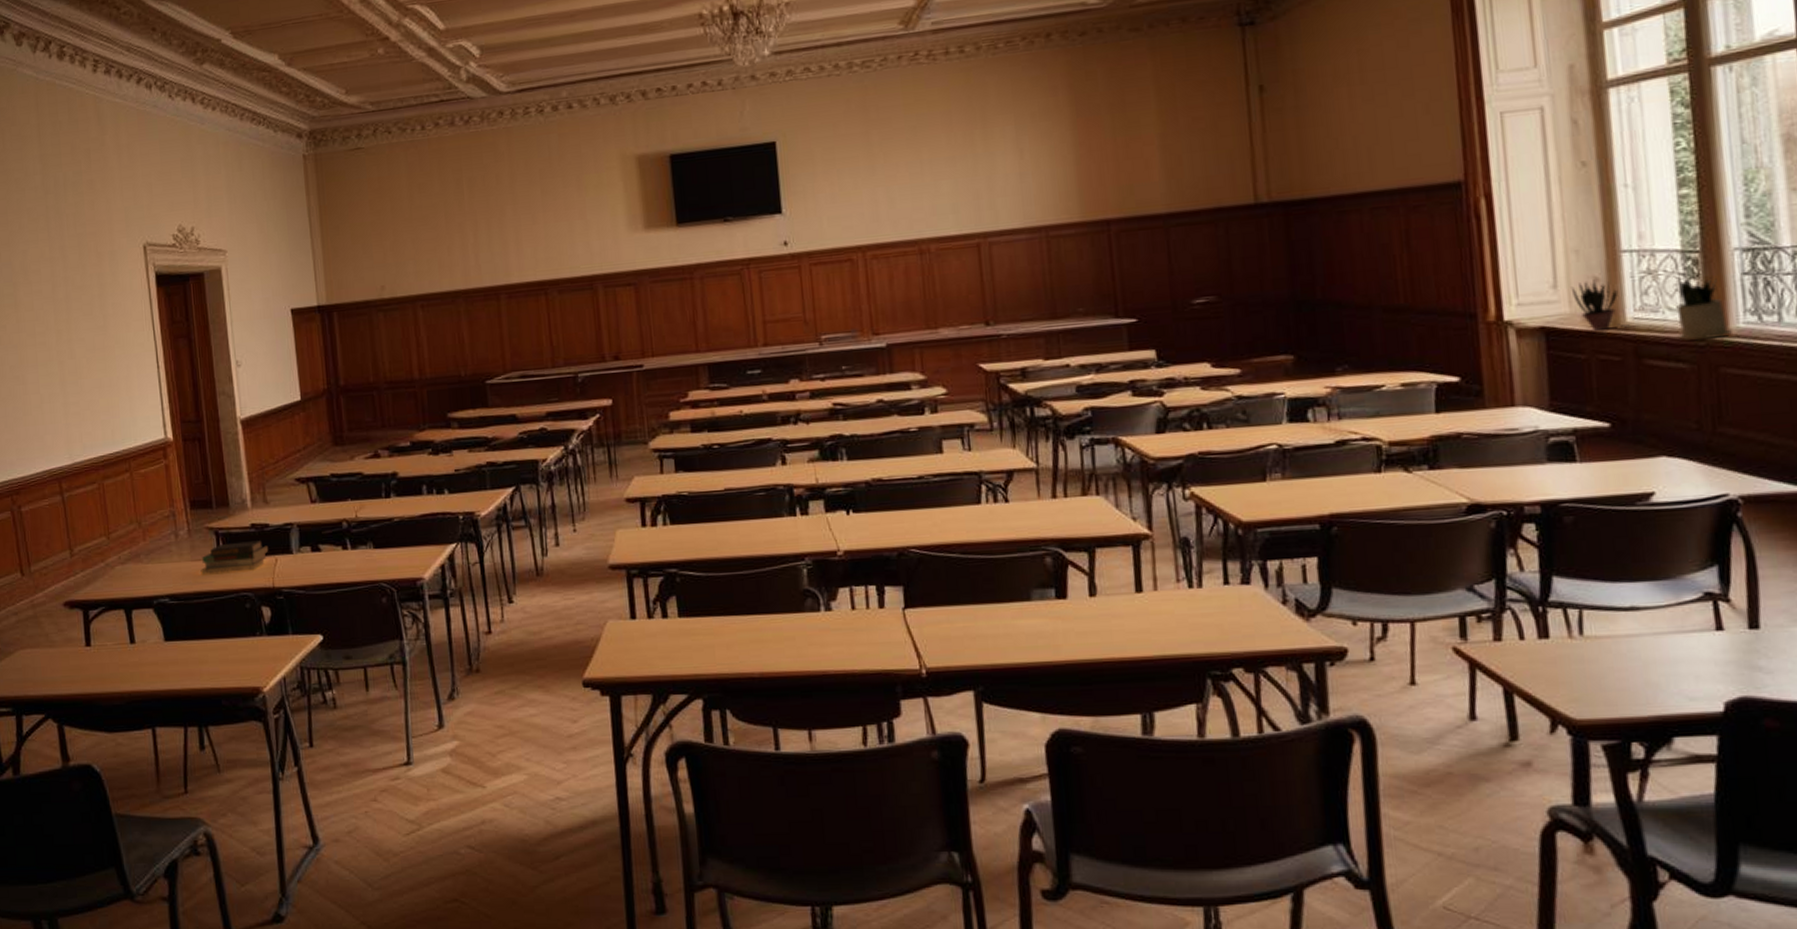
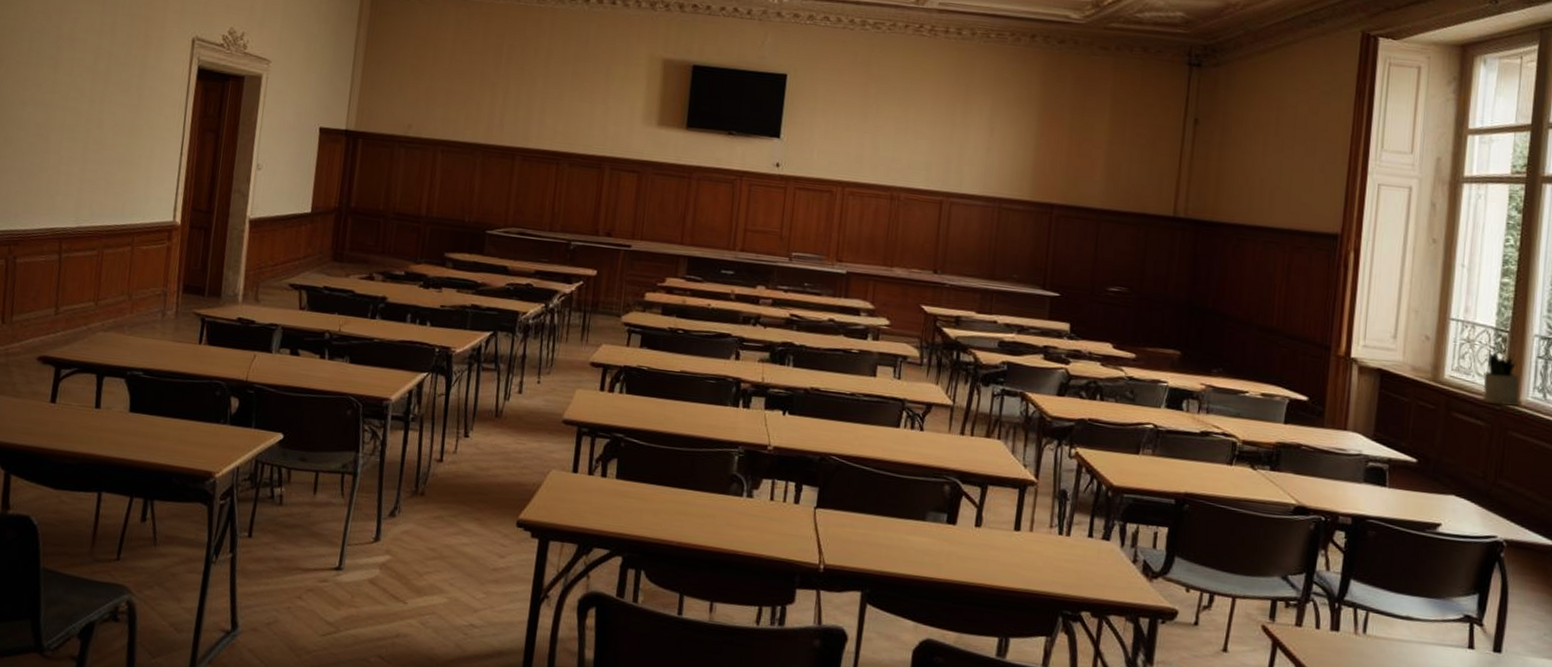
books: present [200,540,269,577] -> none [179,331,250,363]
potted plant: present [1570,280,1618,331] -> none [1406,338,1441,381]

